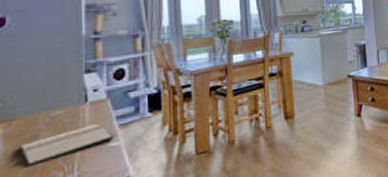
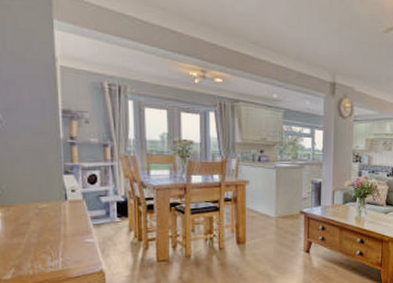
hardback book: present [19,124,114,167] -> none [16,221,90,248]

